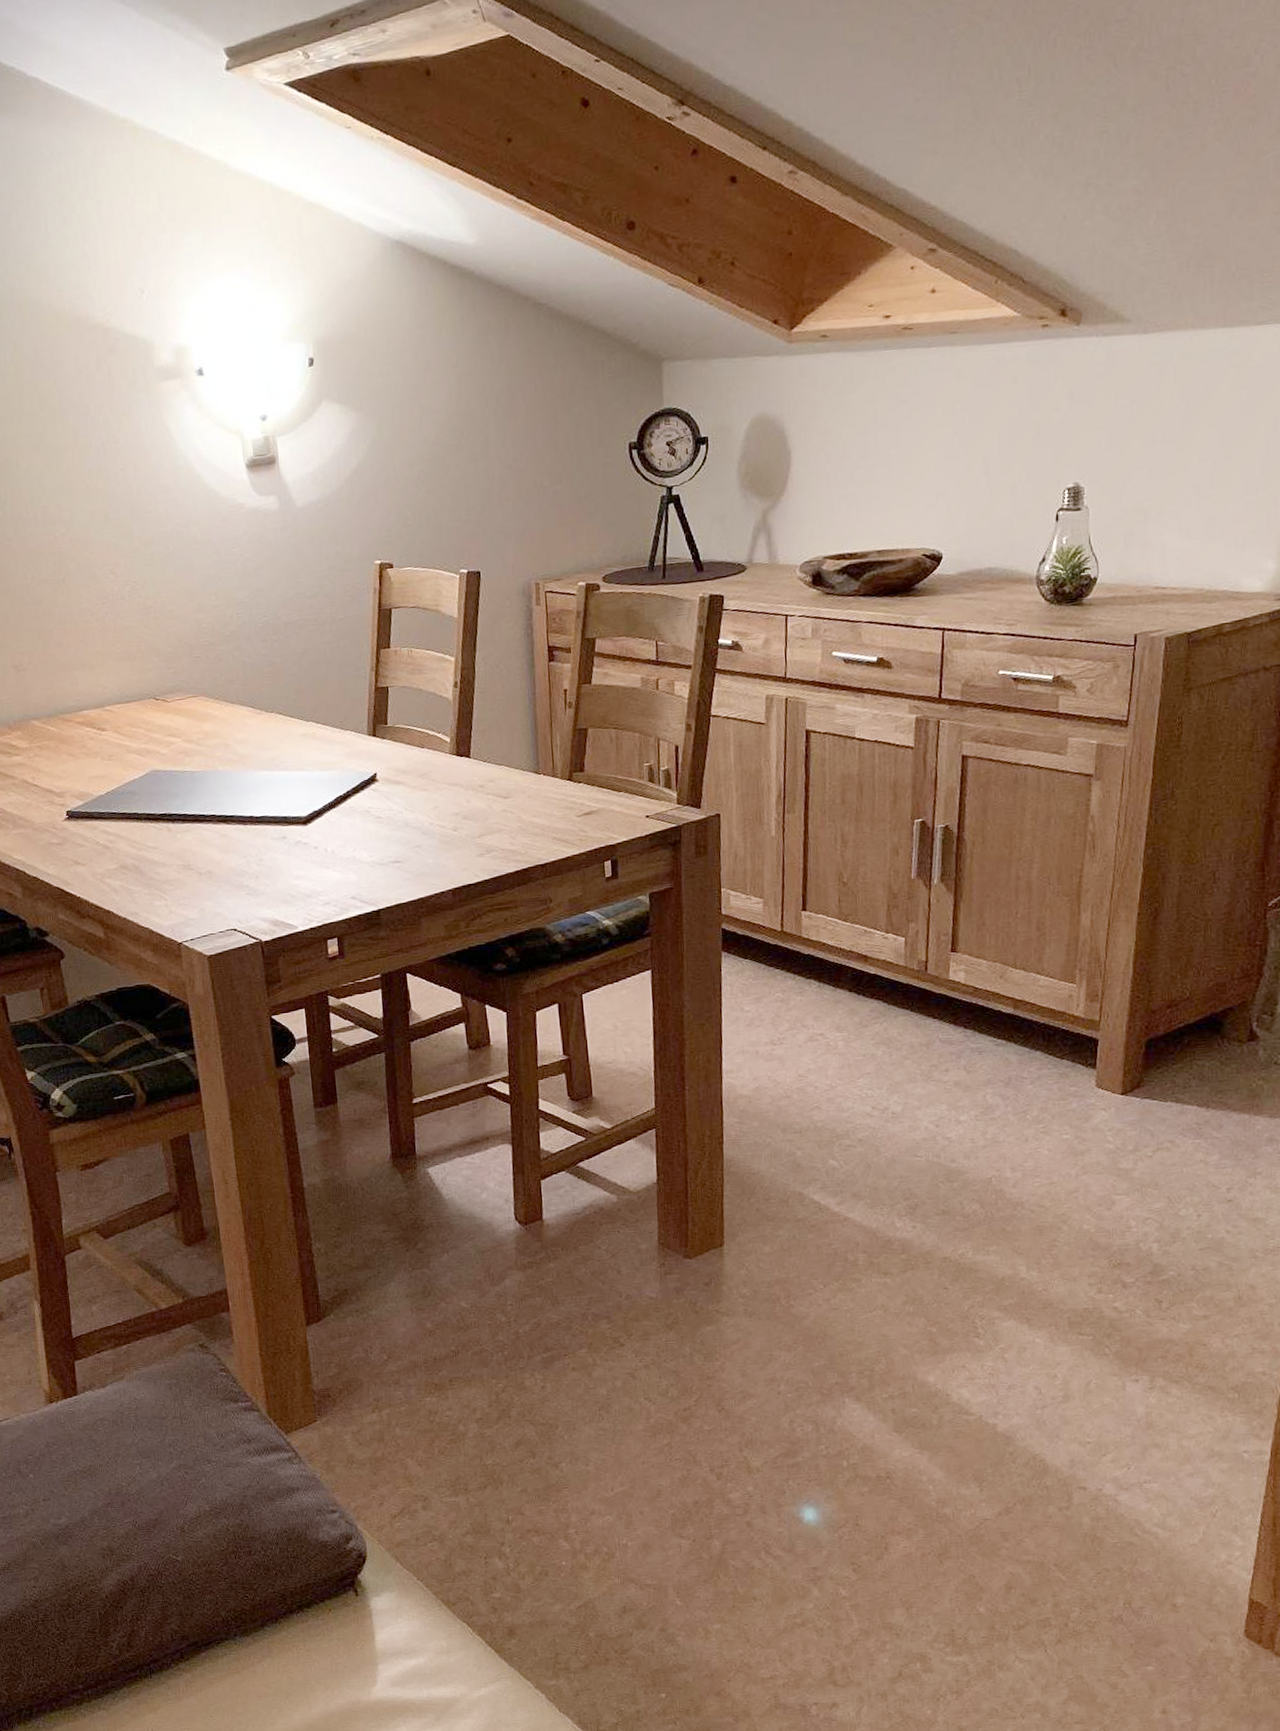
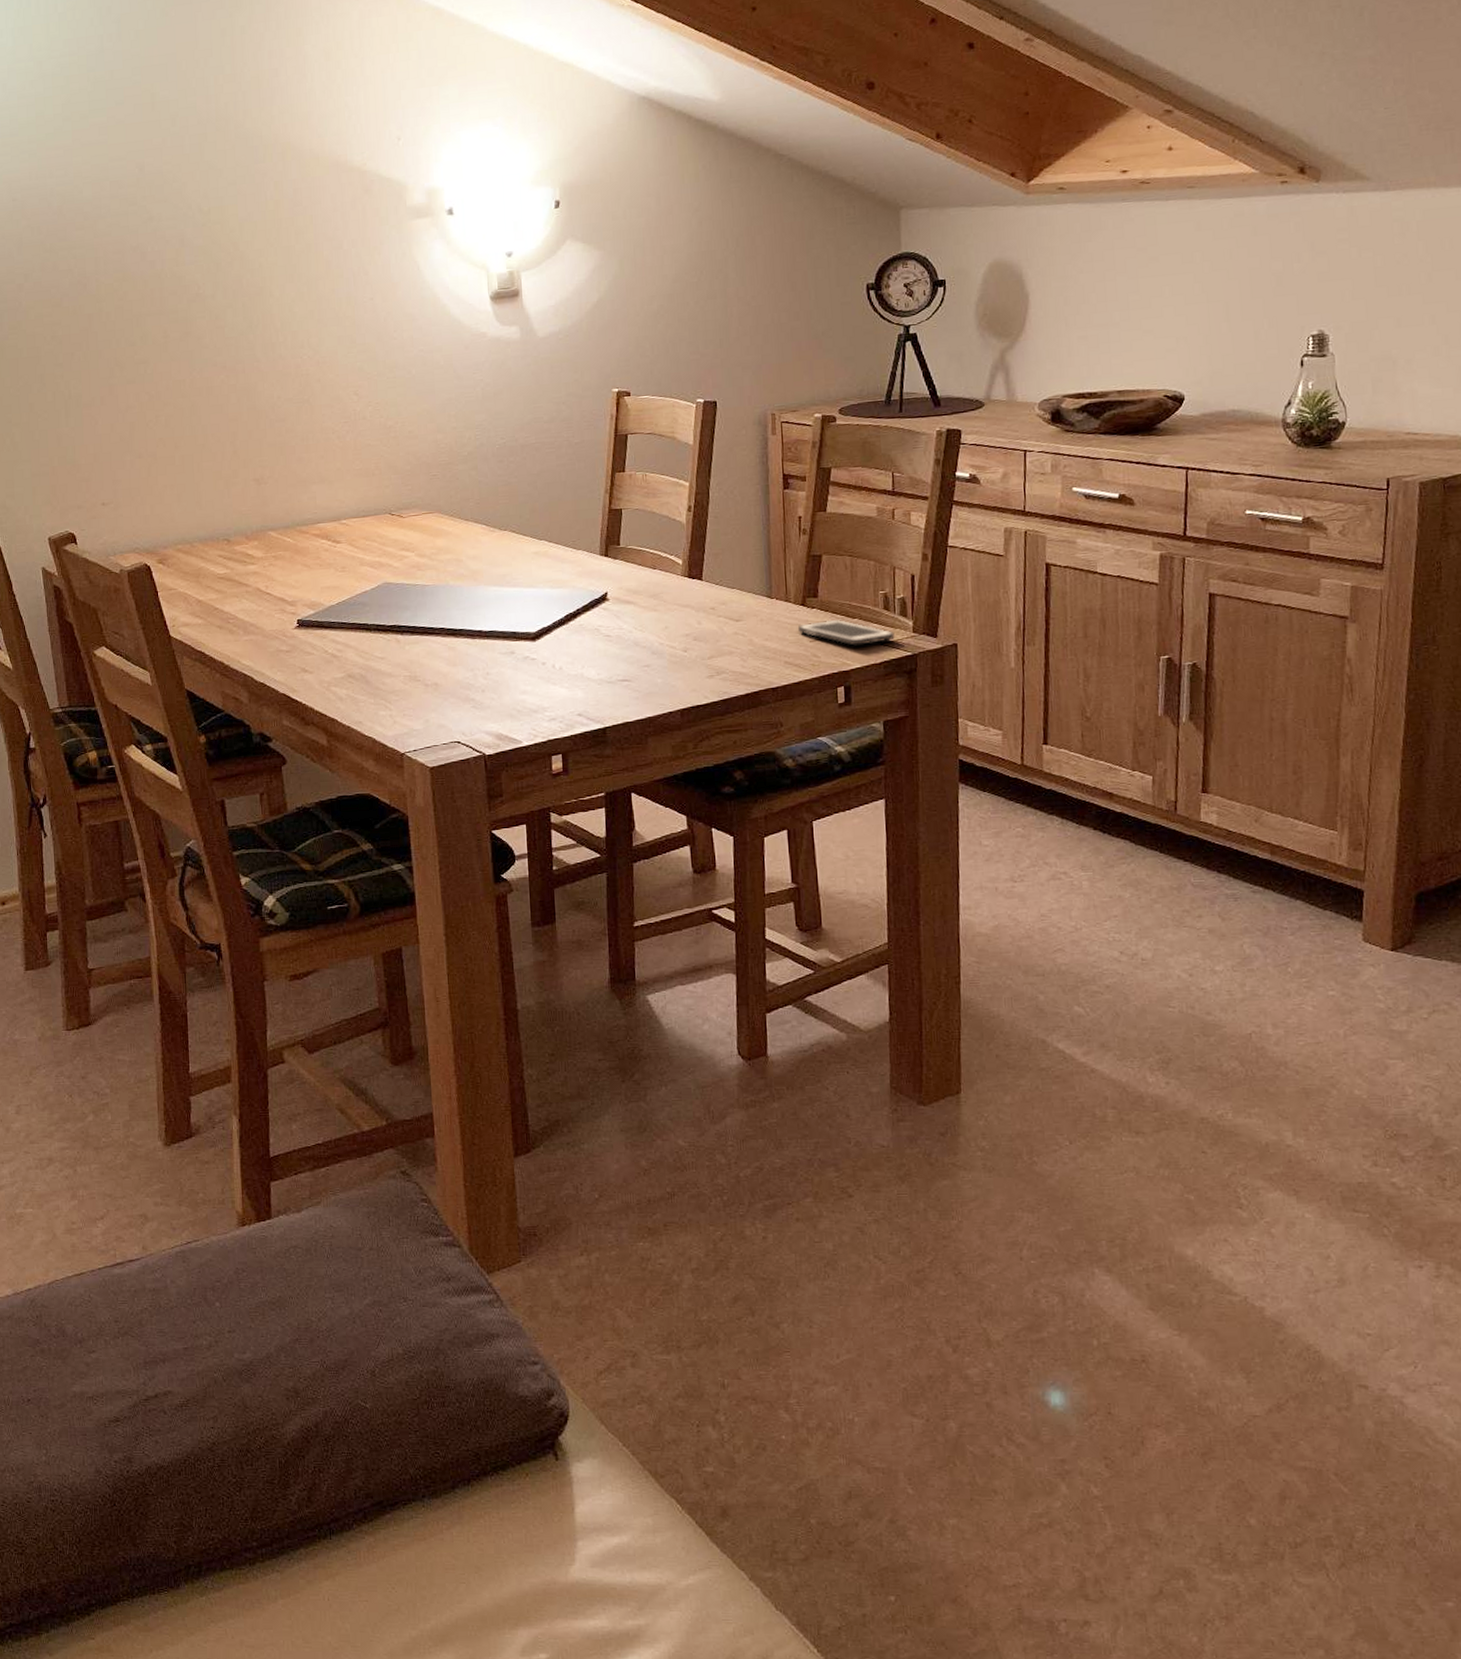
cell phone: none [564,793,661,819] -> present [797,619,896,646]

